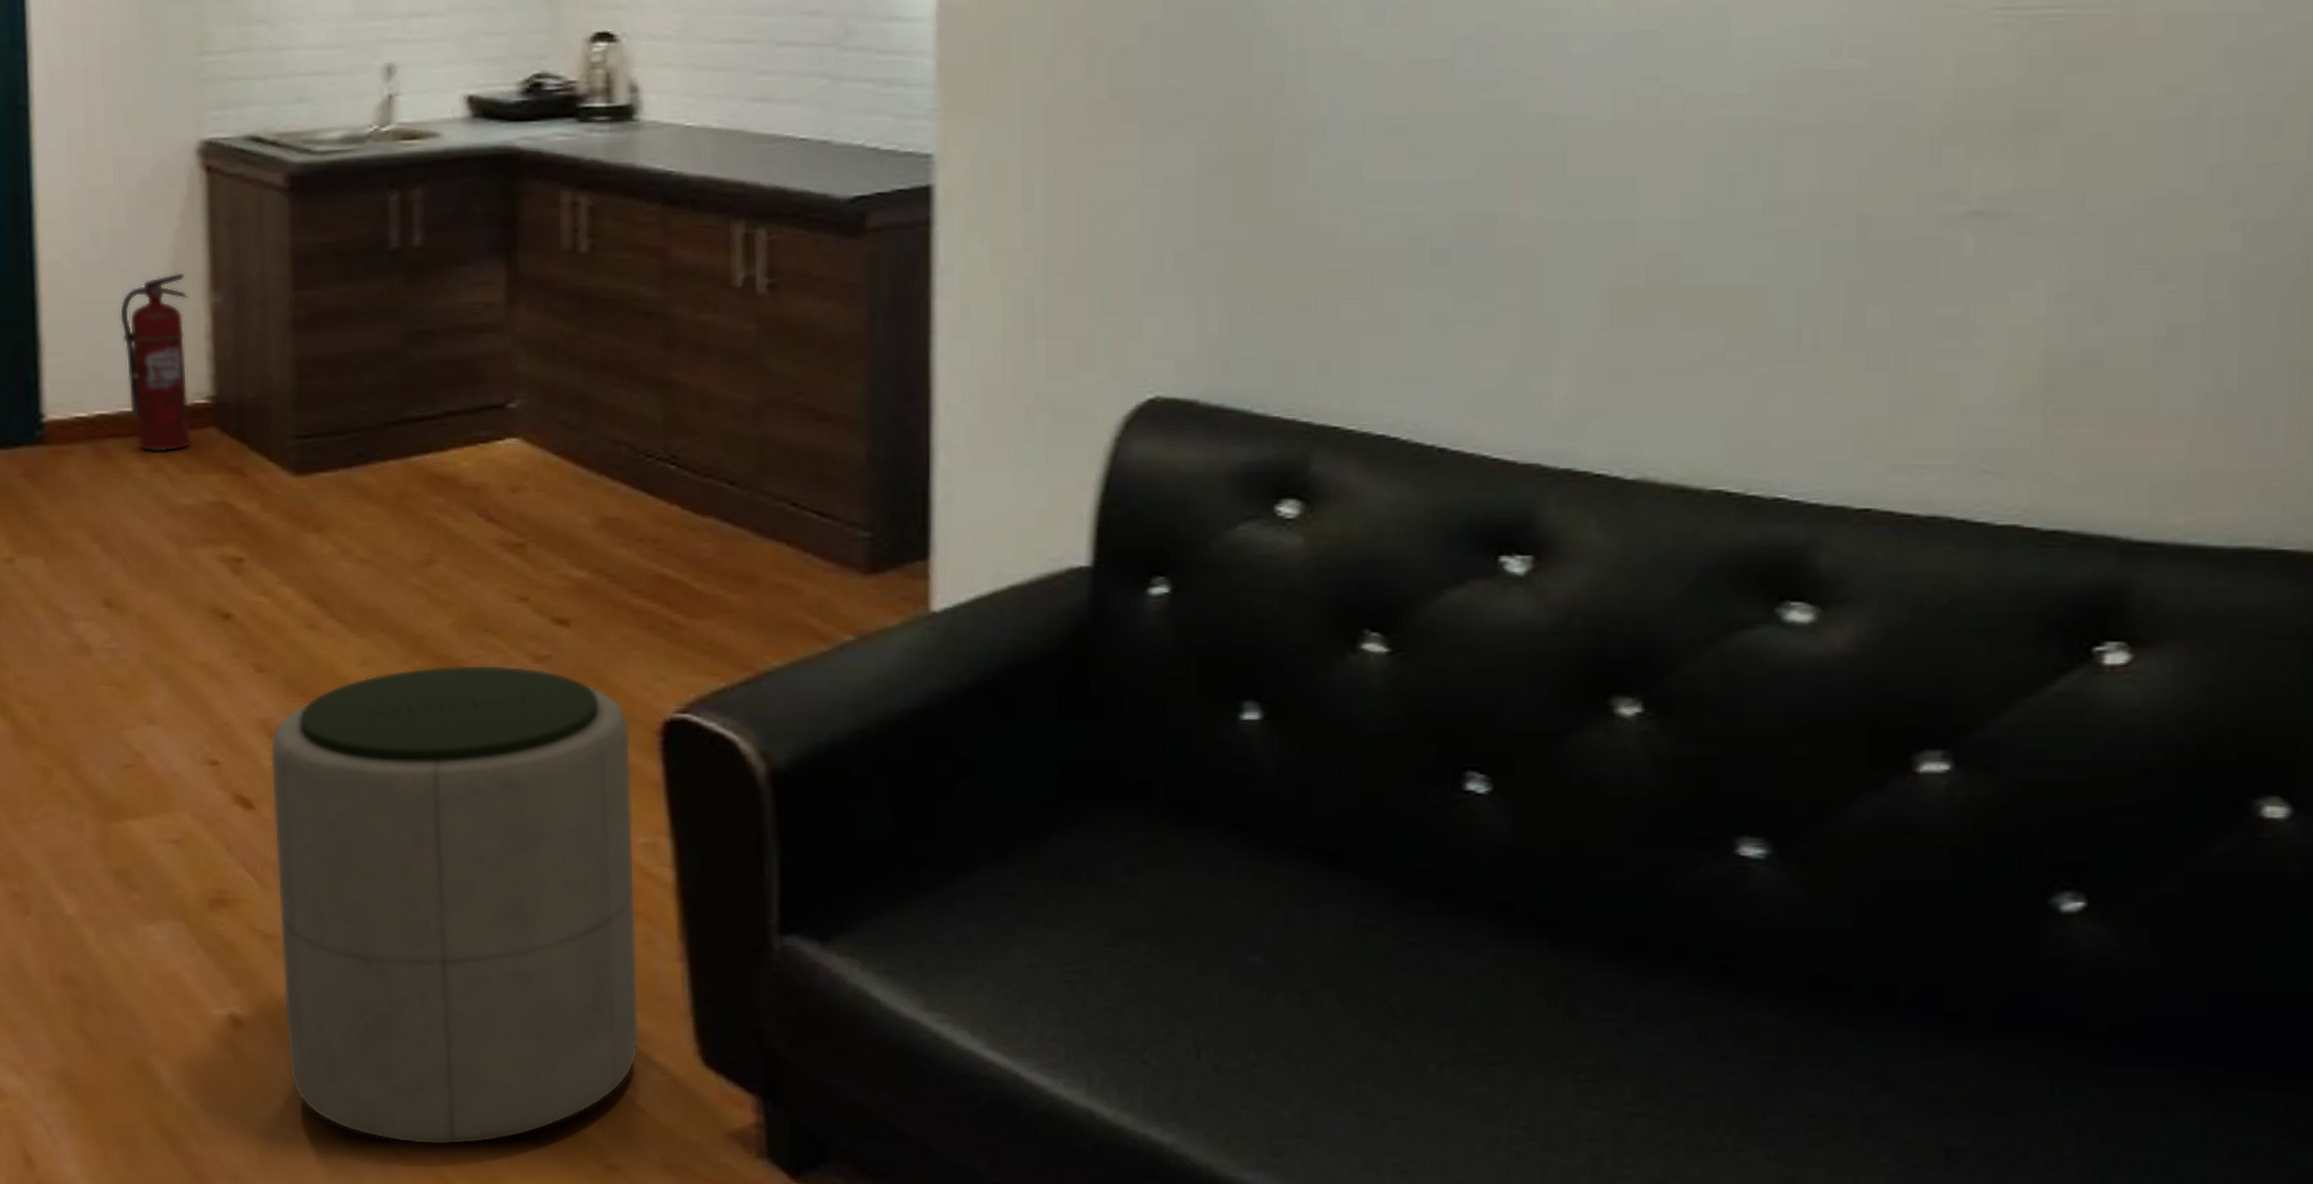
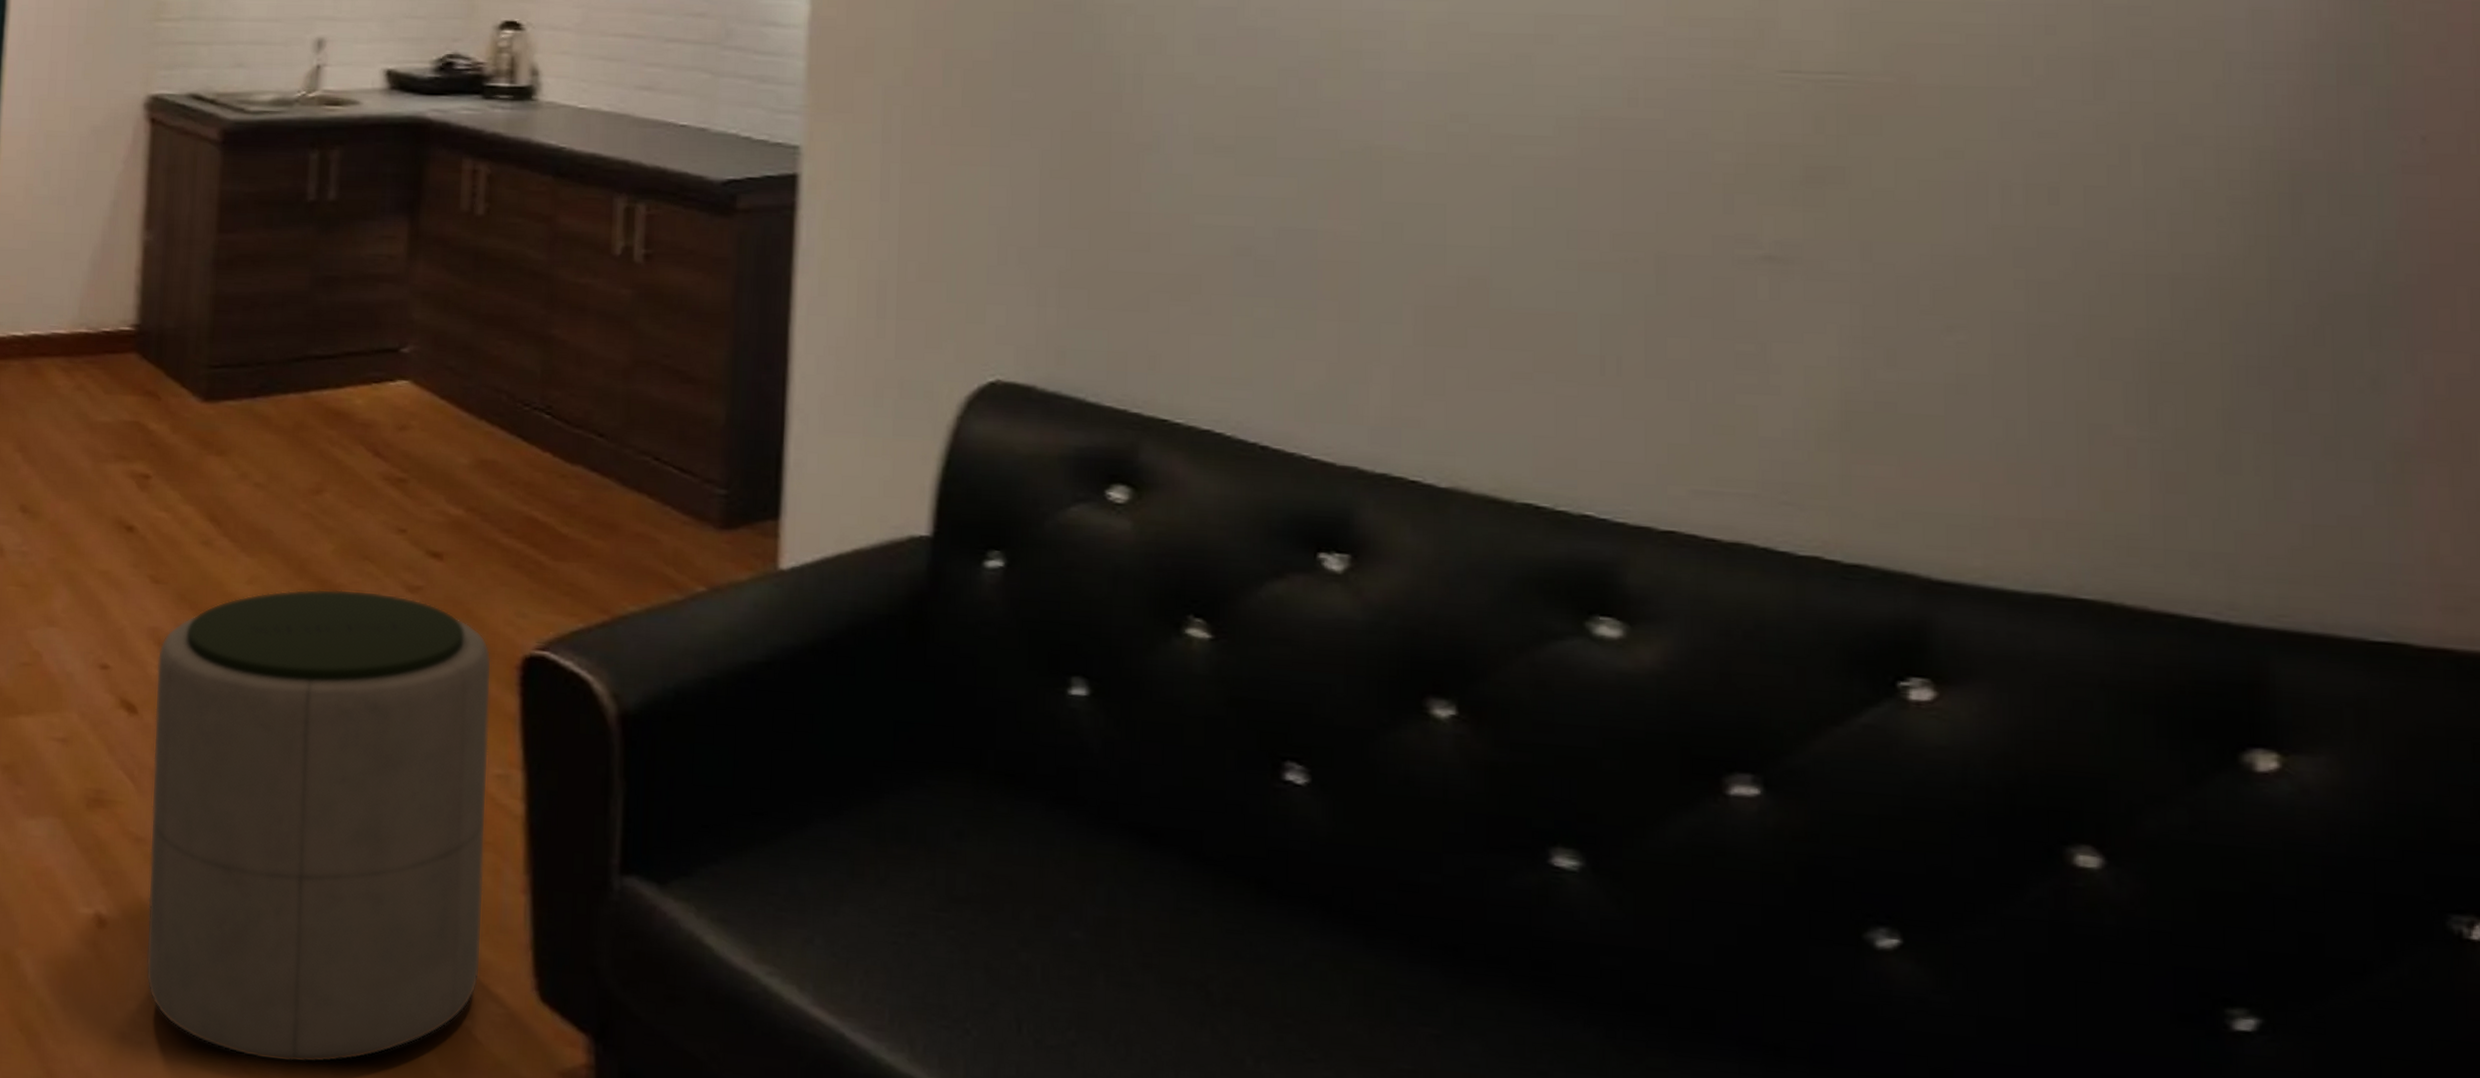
fire extinguisher: present [119,273,191,452] -> none [61,211,124,373]

